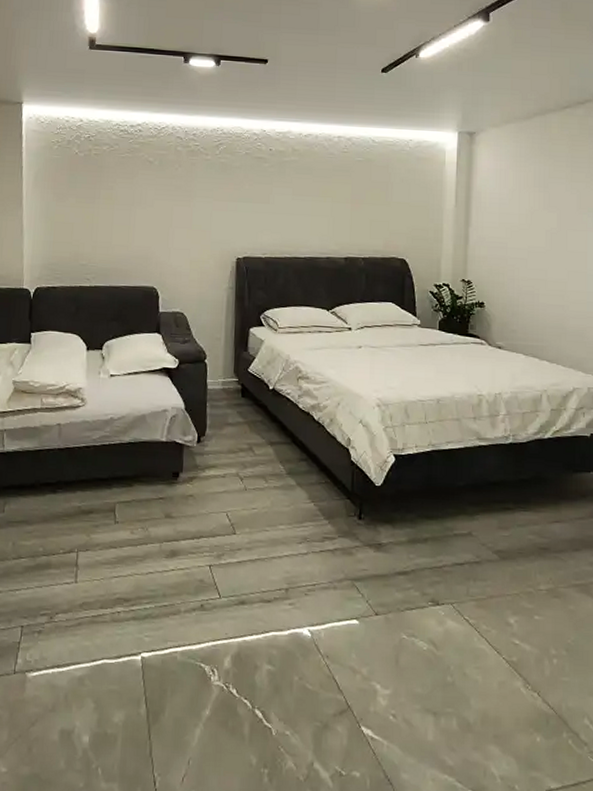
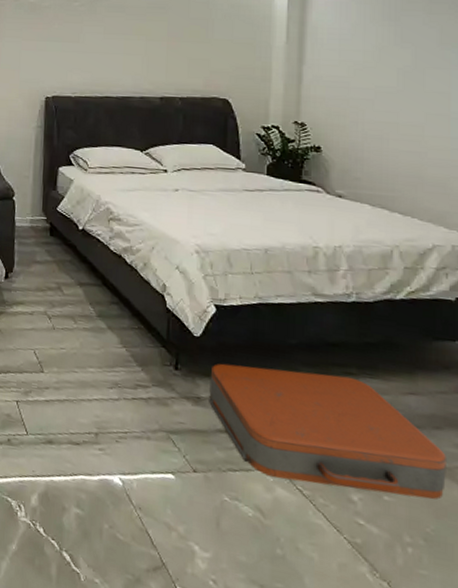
suitcase: none [389,509,583,614] -> present [209,363,446,500]

